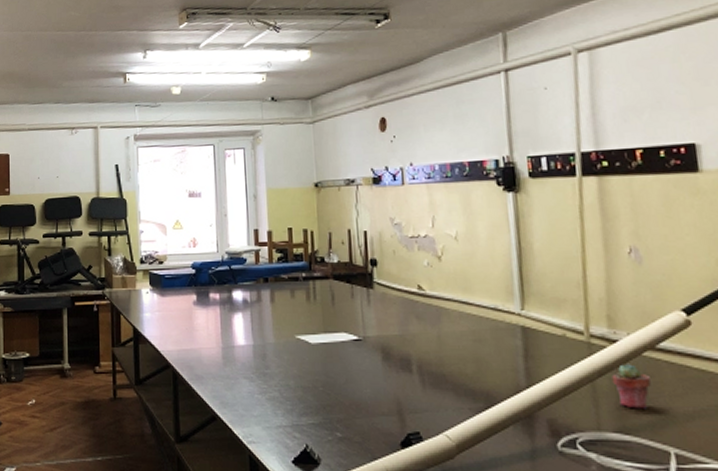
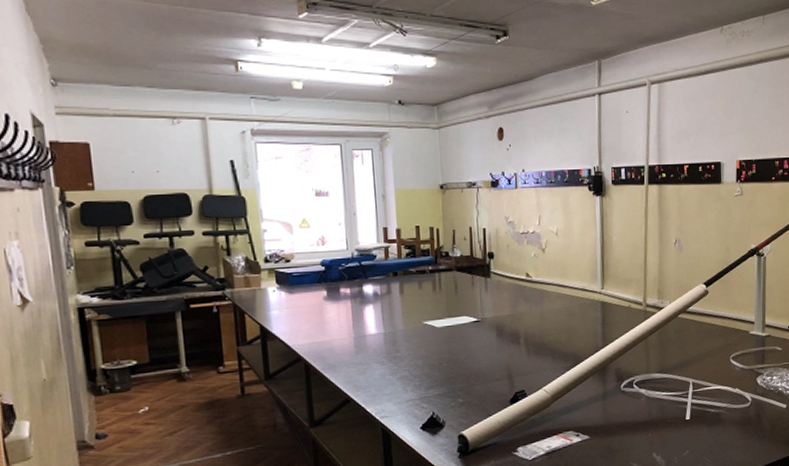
potted succulent: present [611,364,651,409] -> none [658,324,682,355]

